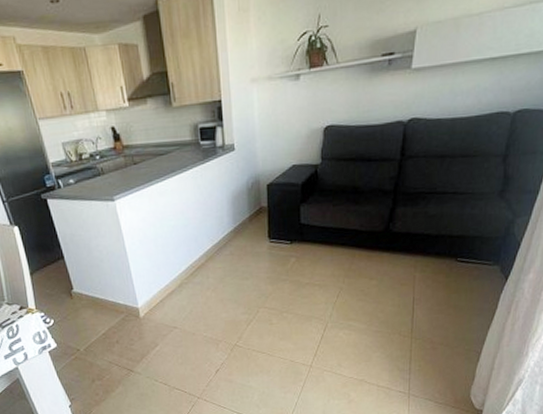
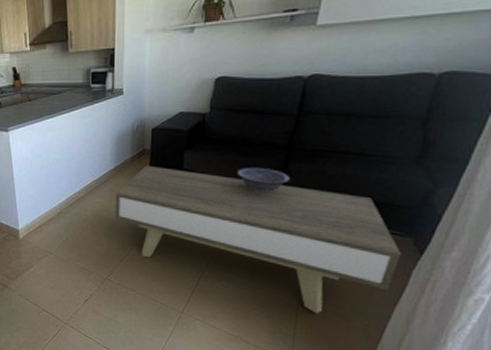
coffee table: none [236,223,492,347] -> present [115,165,402,314]
decorative bowl: none [350,214,399,240] -> present [236,167,291,193]

